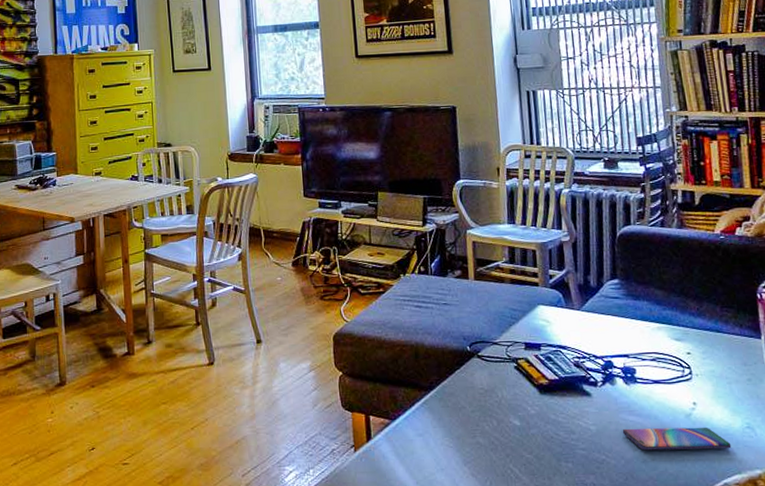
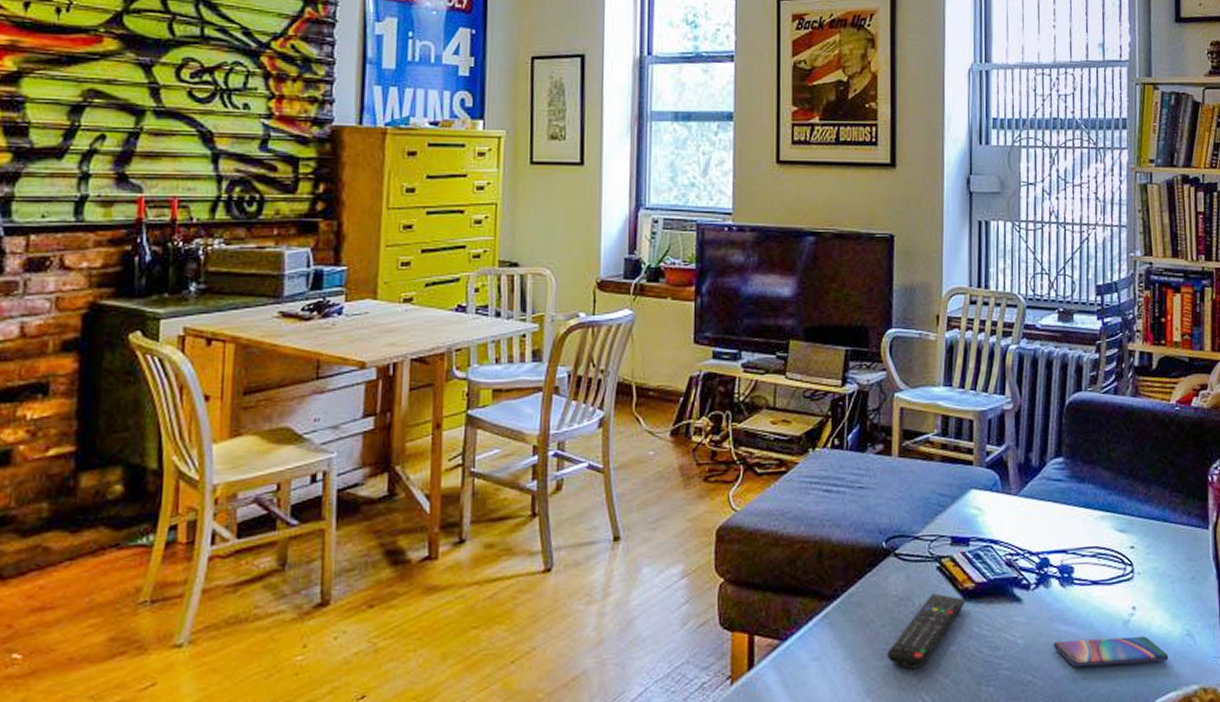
remote control: none [478,387,541,446] -> present [888,593,964,669]

